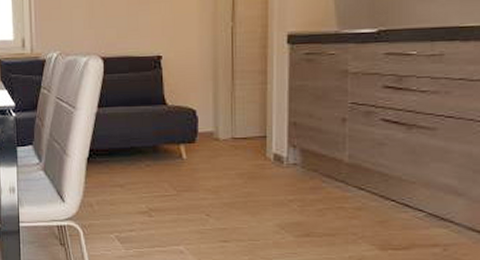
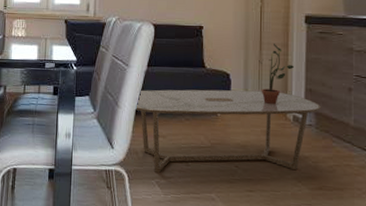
coffee table: none [86,128,309,227] -> present [134,89,322,174]
potted plant: none [231,71,274,142] -> present [259,44,294,104]

